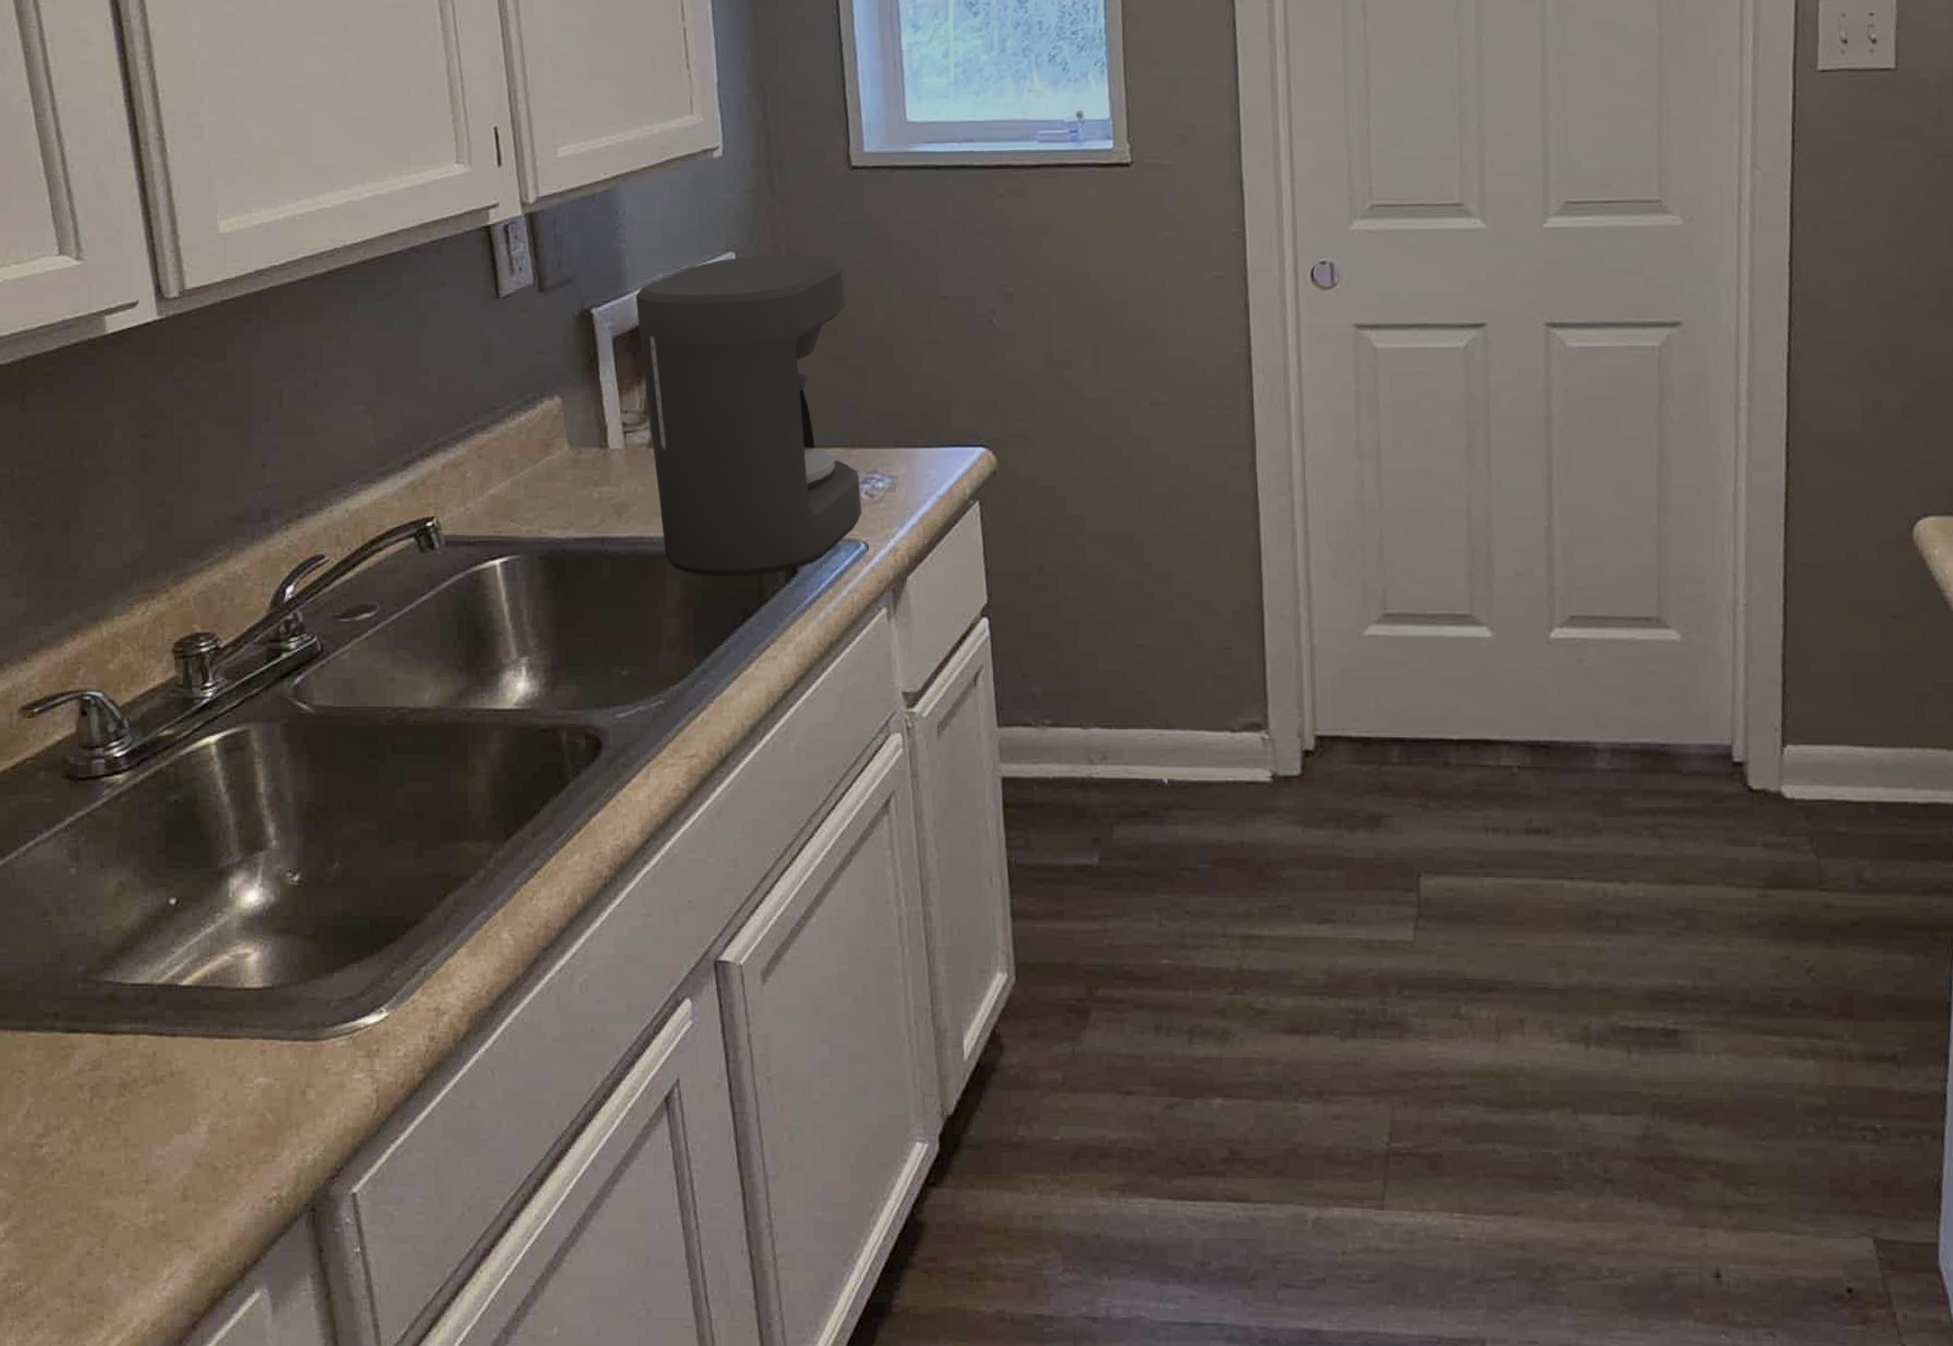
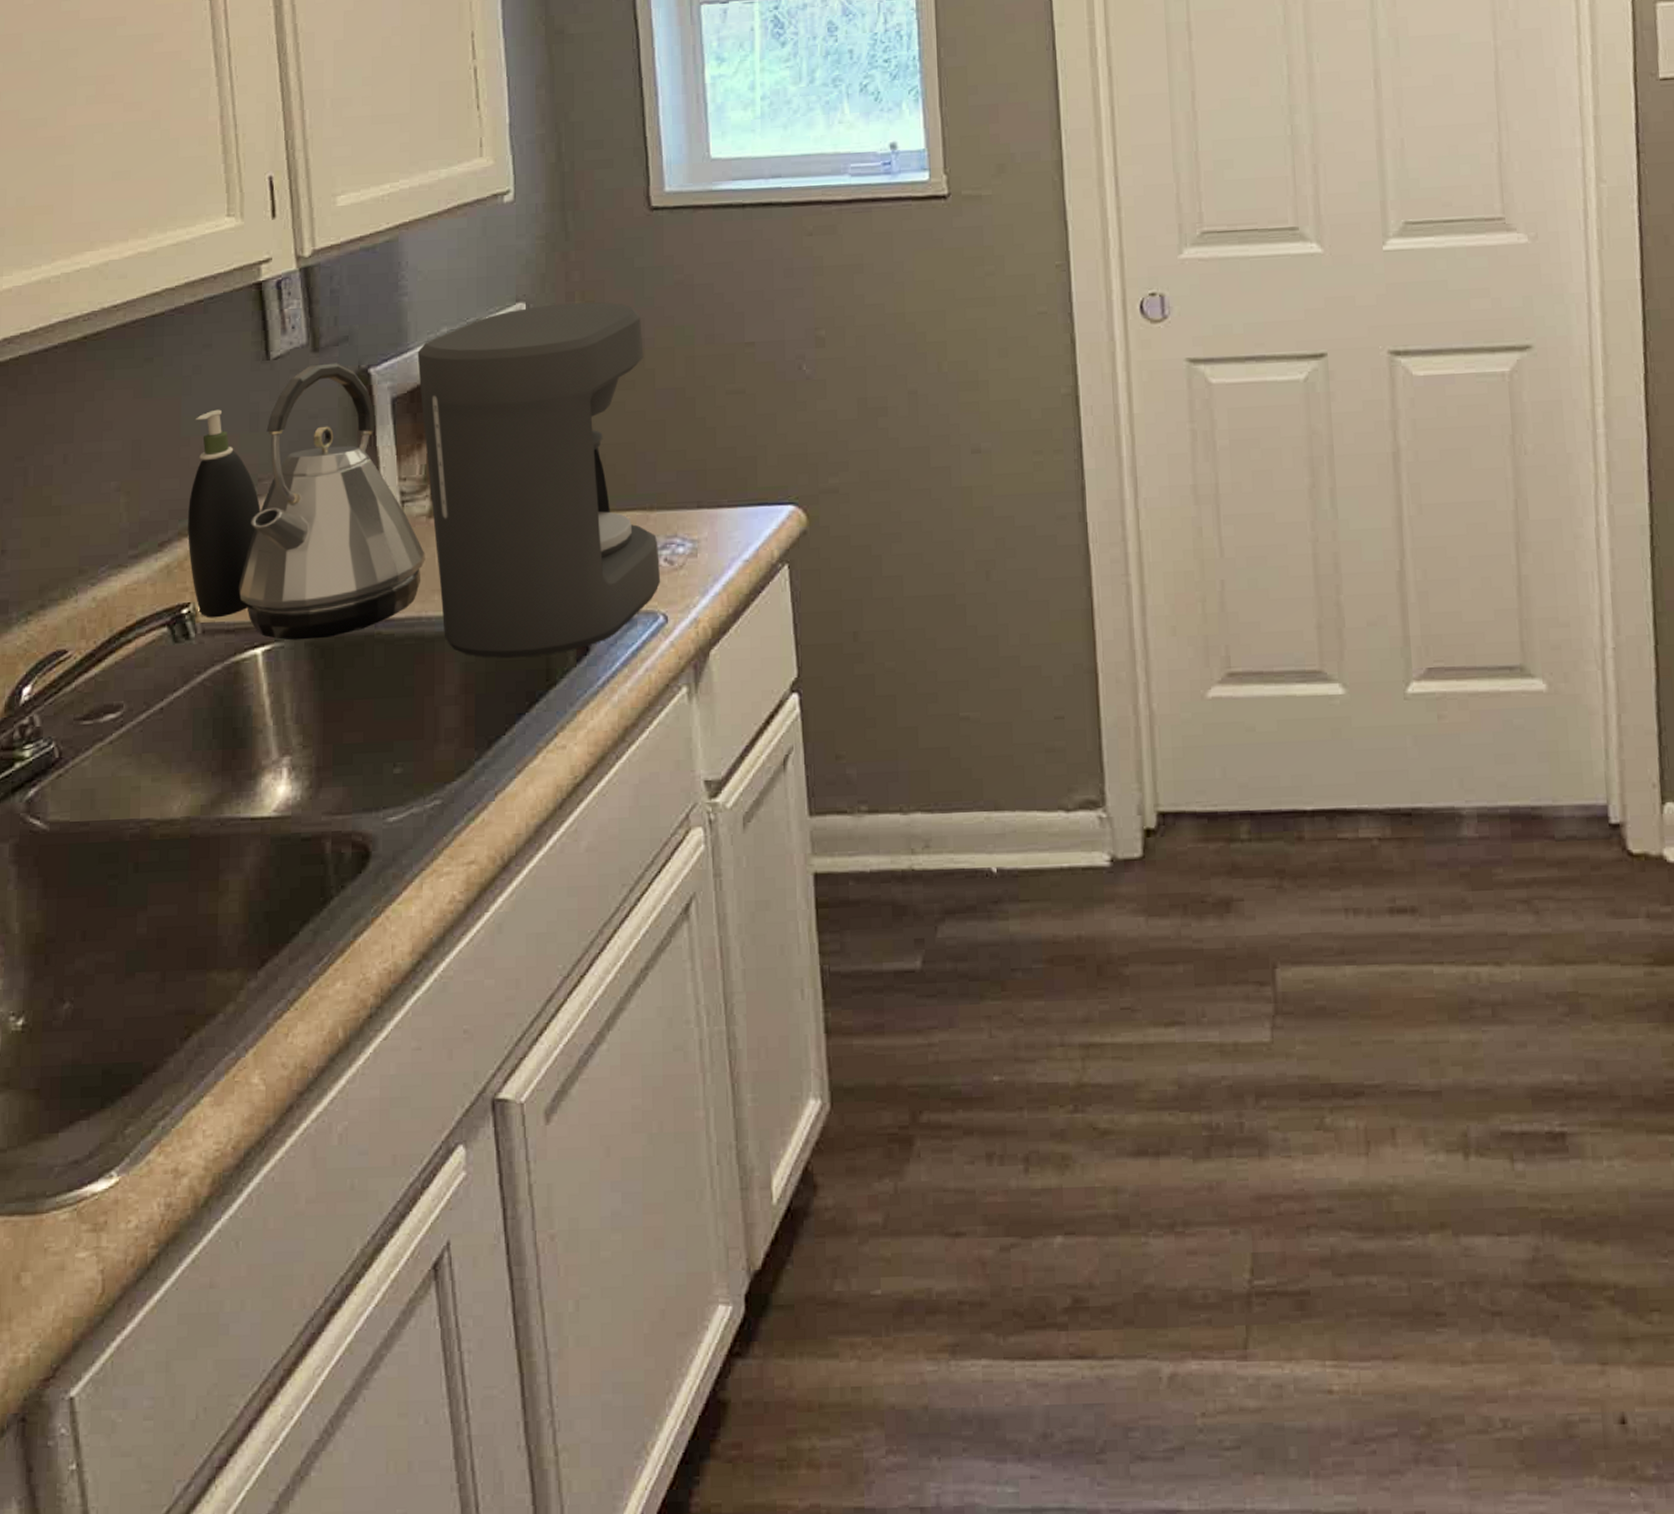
soap dispenser: none [429,342,496,531] -> present [188,409,261,618]
kettle: none [477,303,646,554] -> present [238,363,425,641]

